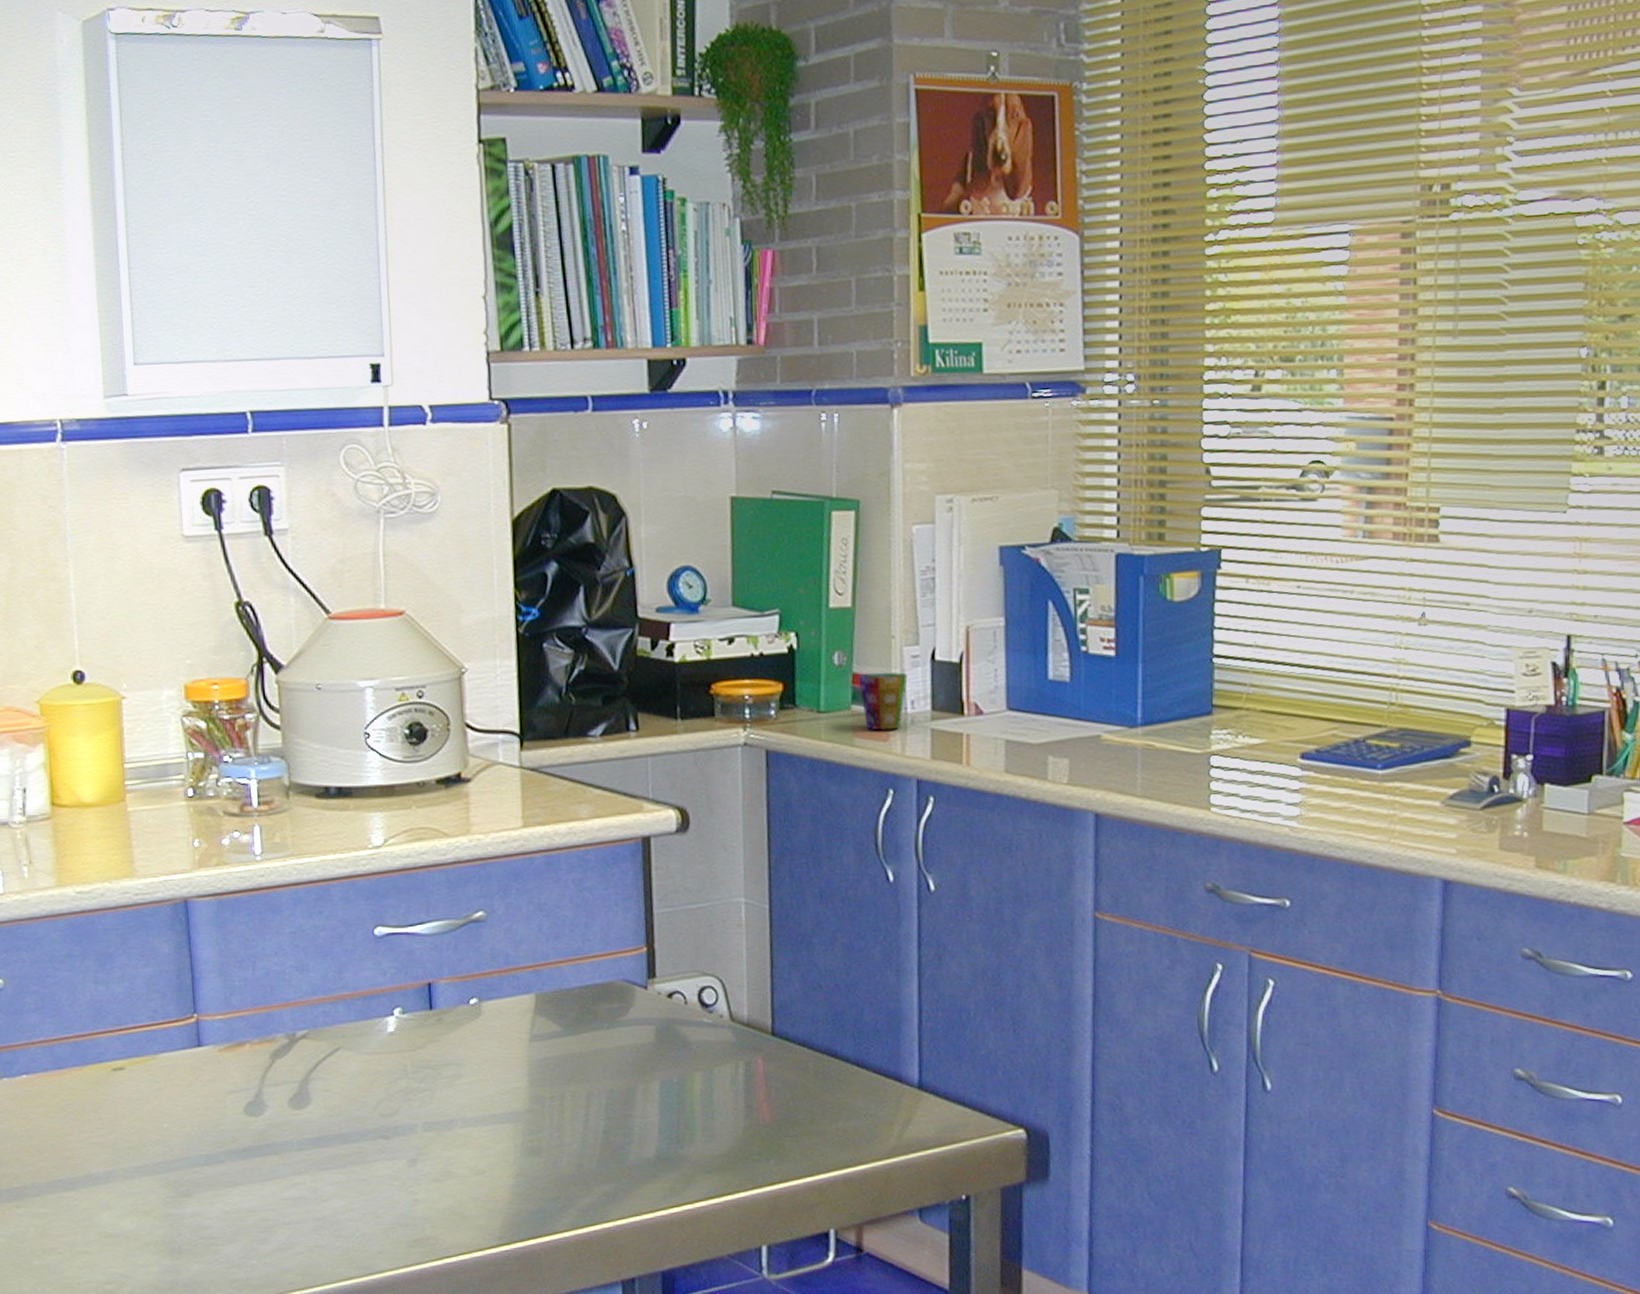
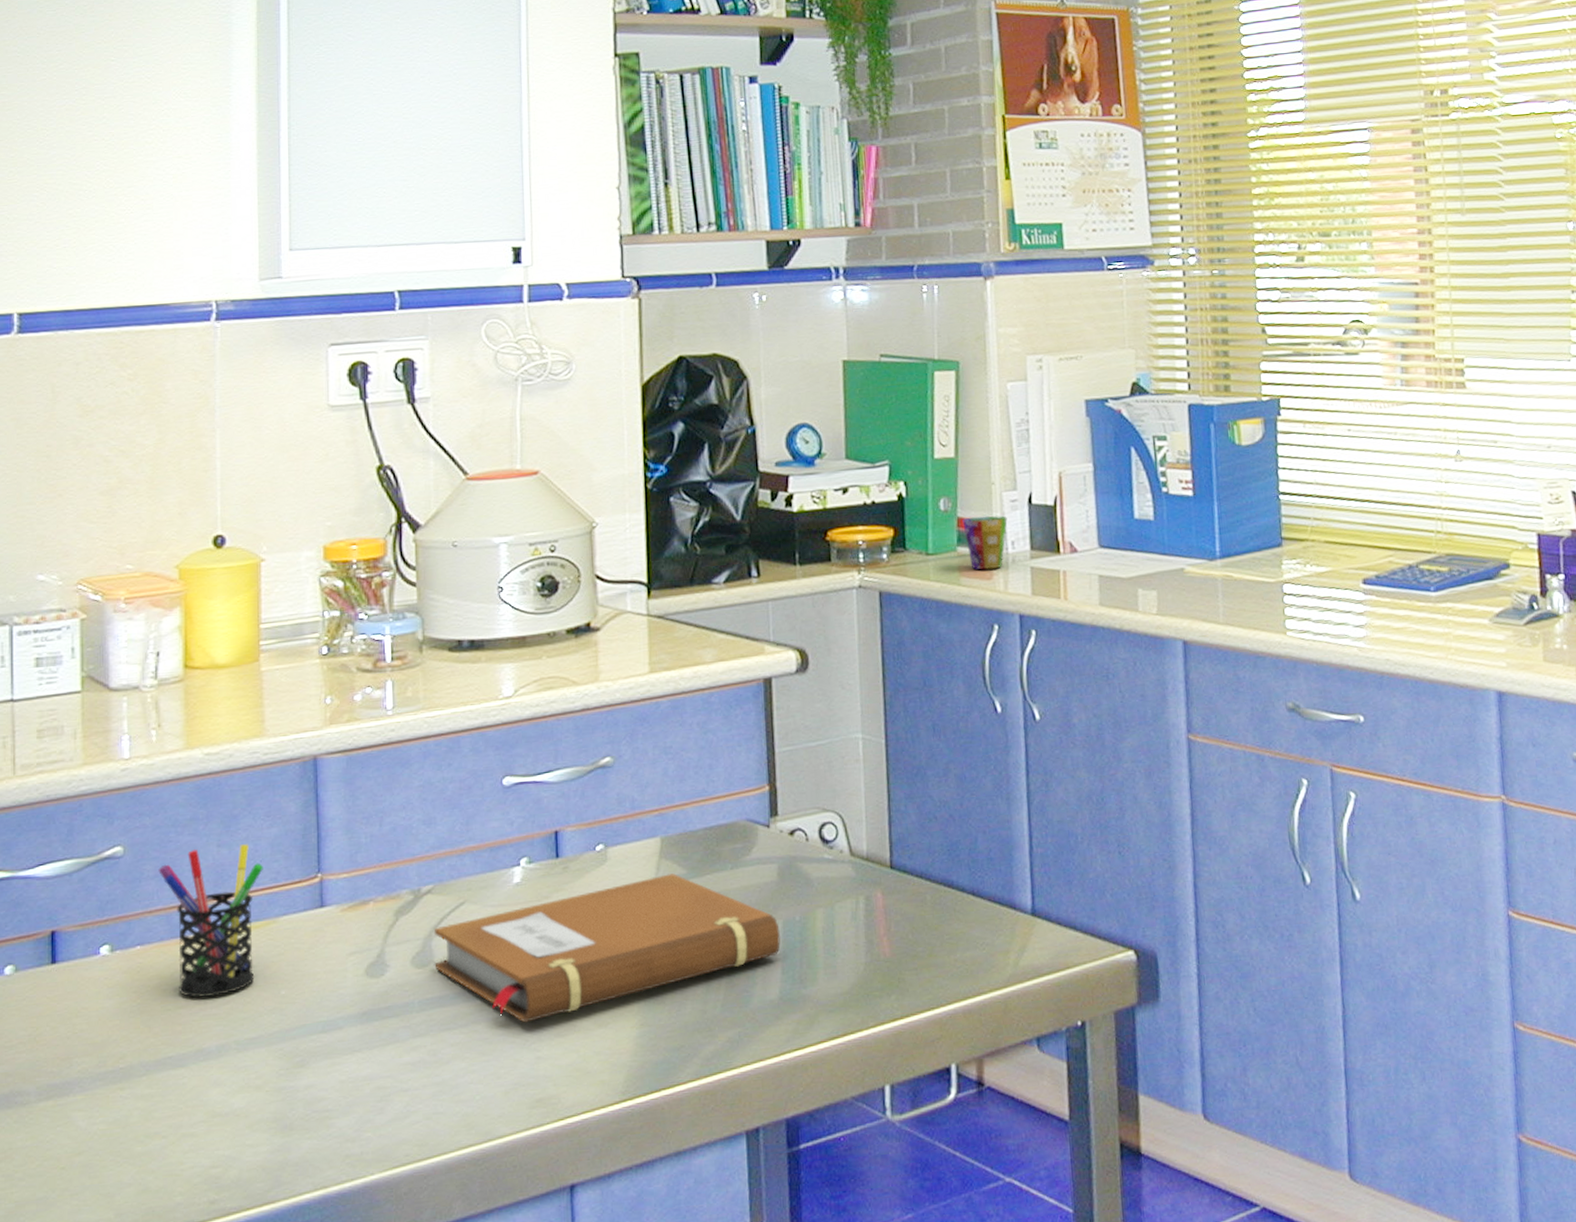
pen holder: none [38,982,140,1127] -> present [158,844,263,998]
notebook: none [309,1030,658,1167] -> present [433,873,781,1023]

